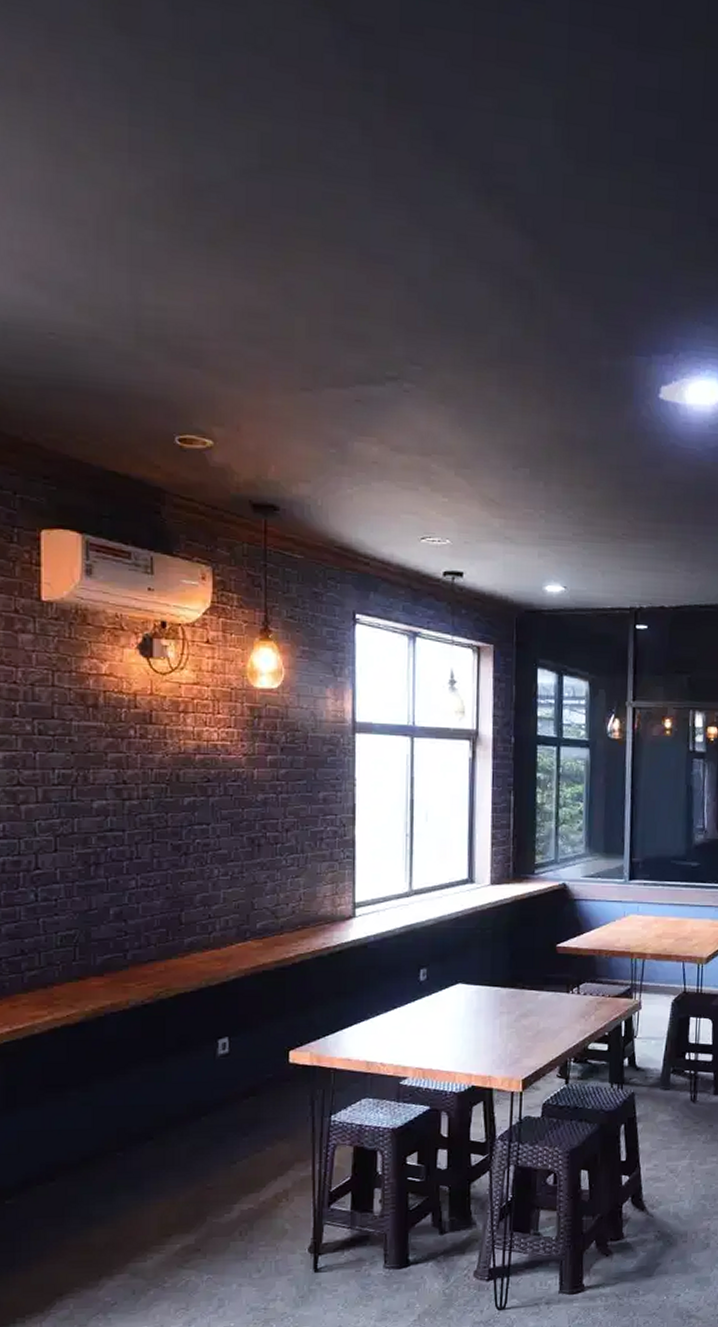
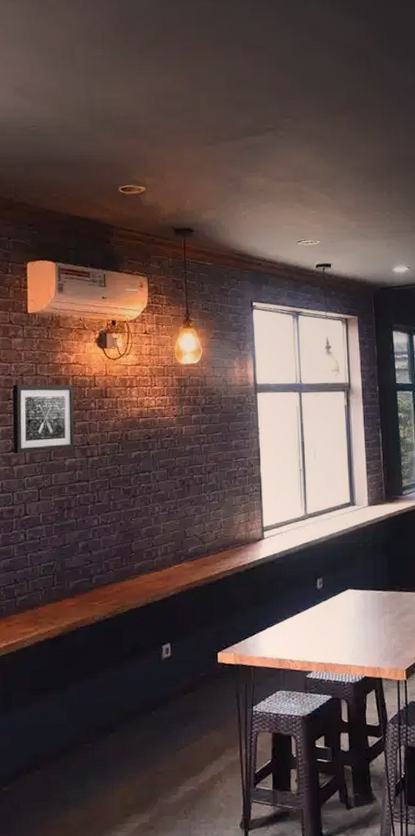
wall art: none [19,696,106,789] -> present [12,384,75,454]

